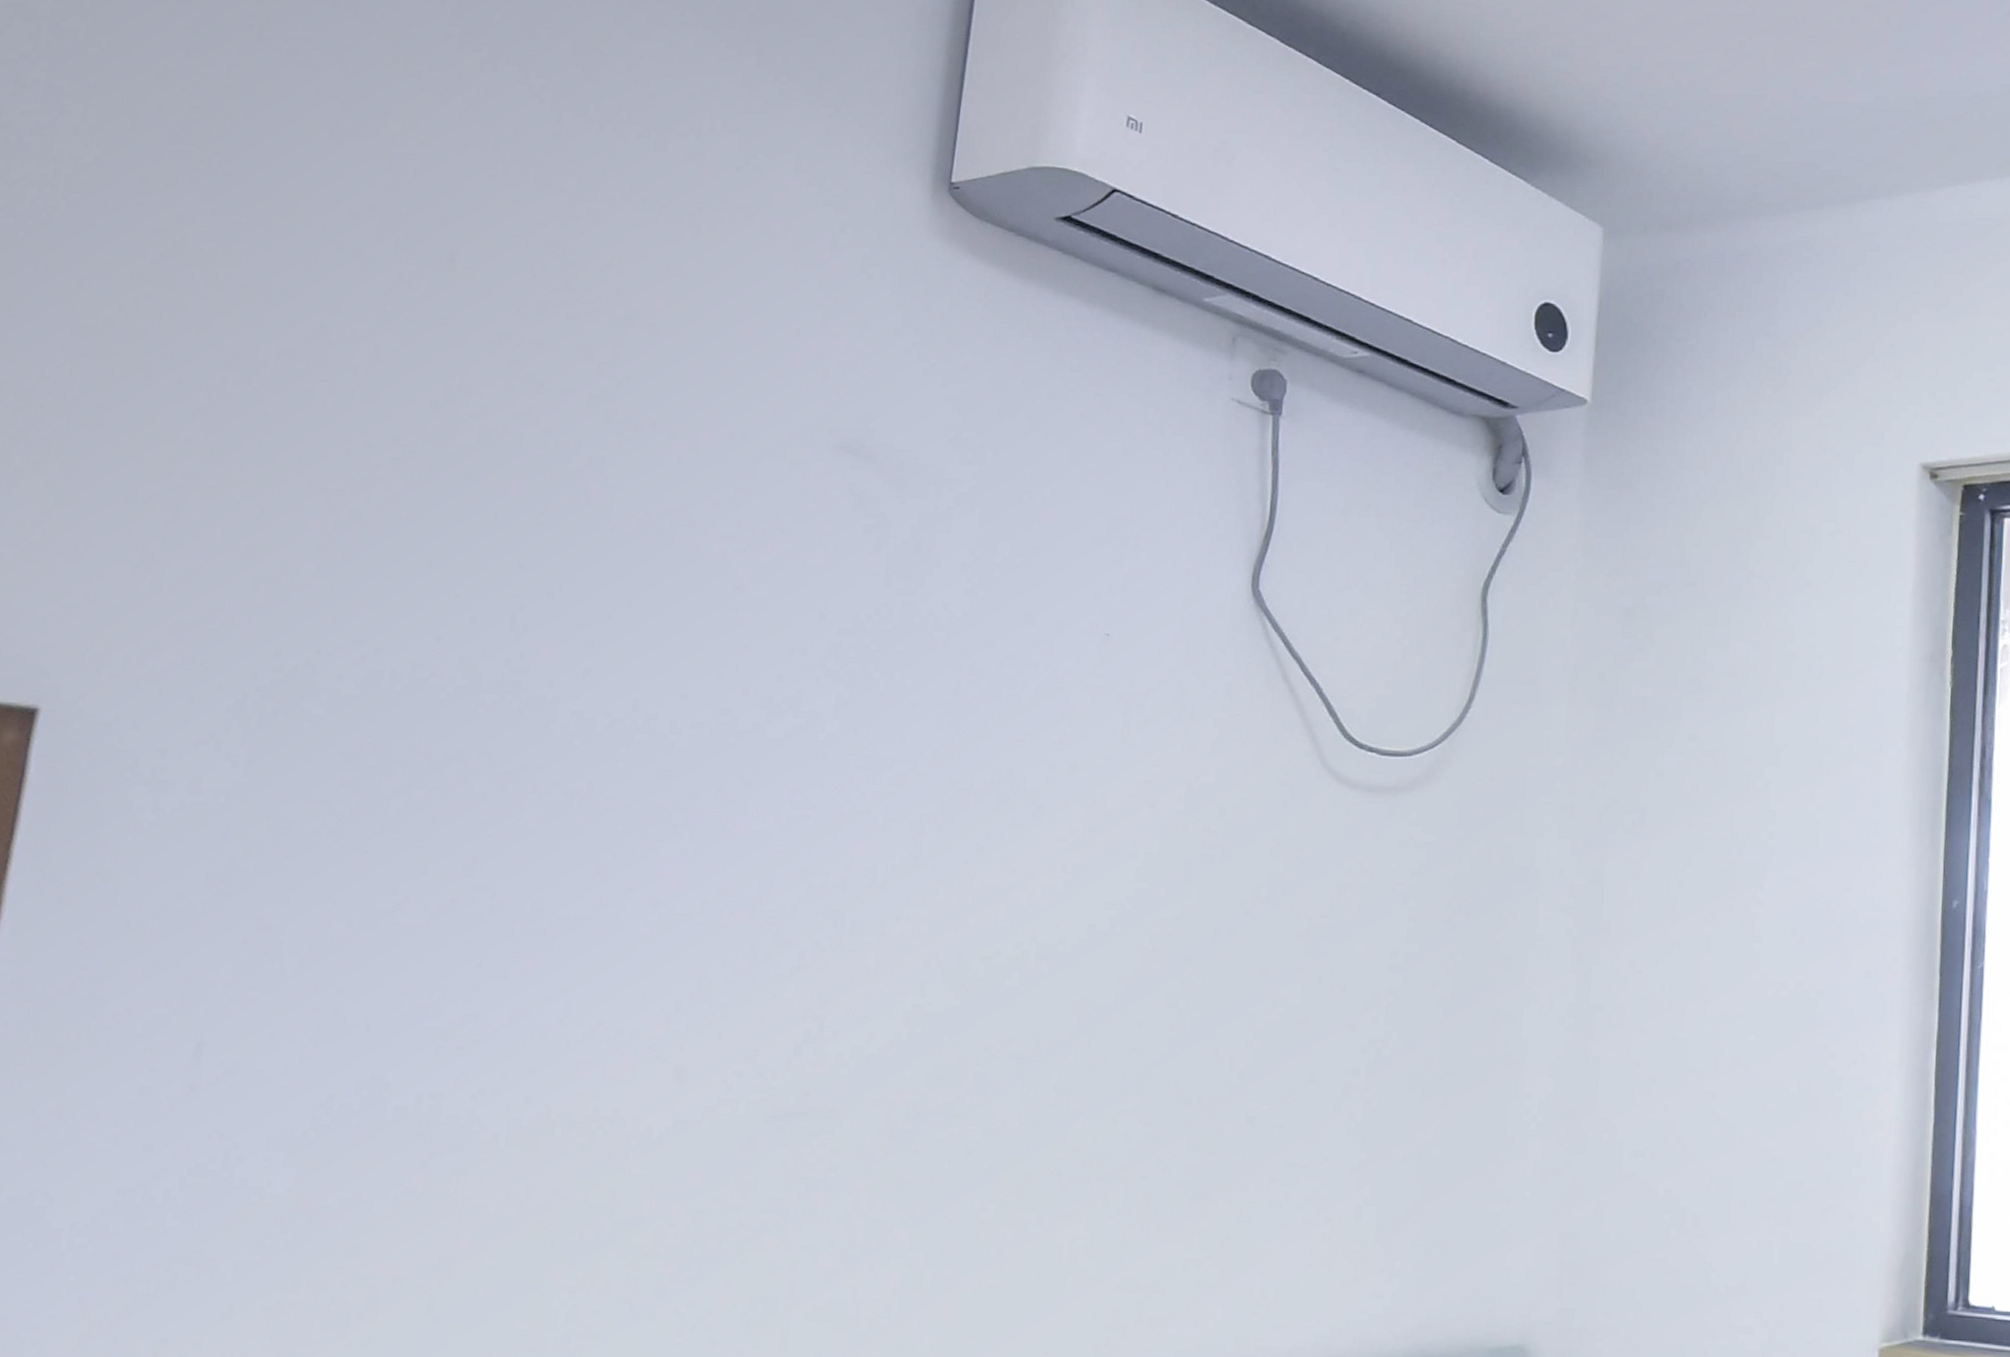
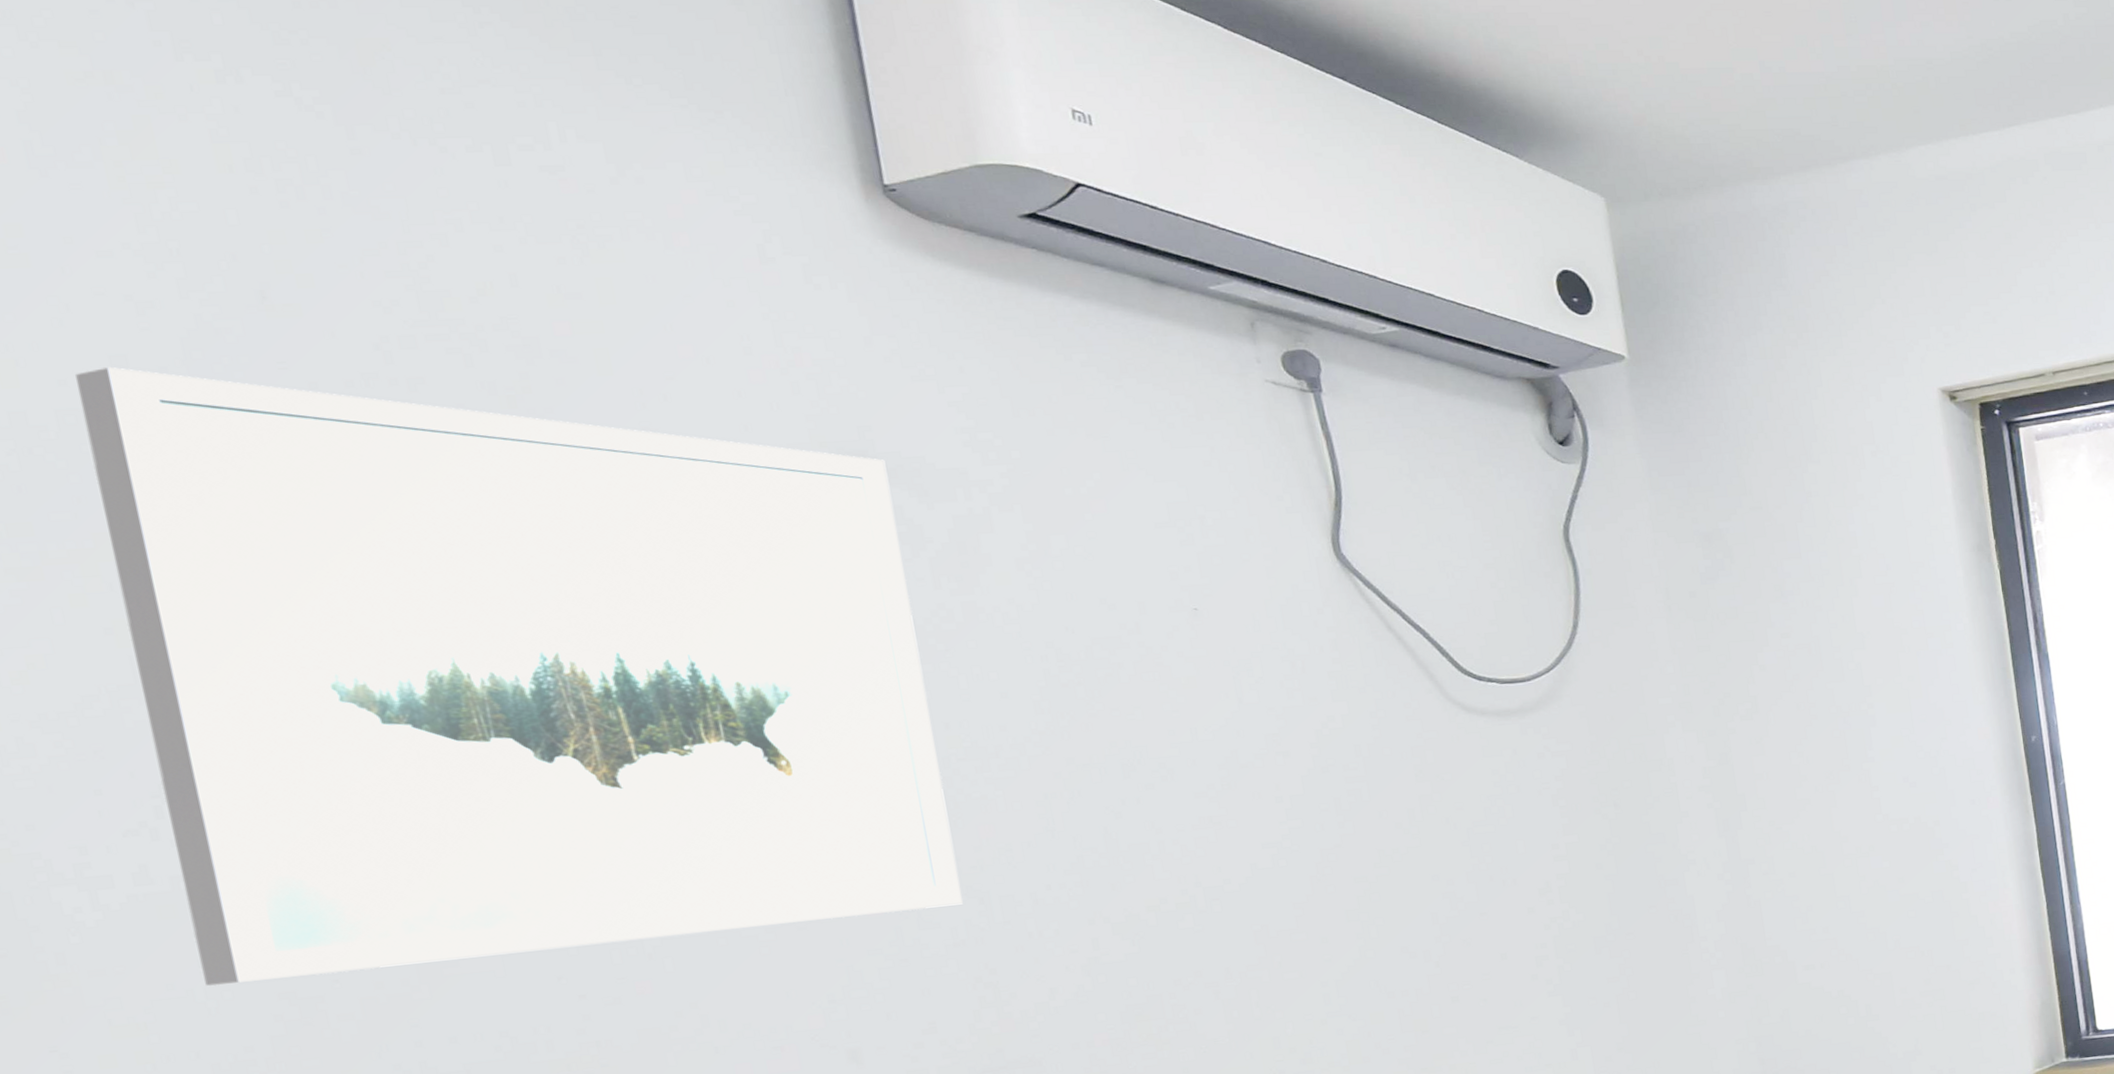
wall art: none [205,313,878,924] -> present [75,366,963,986]

